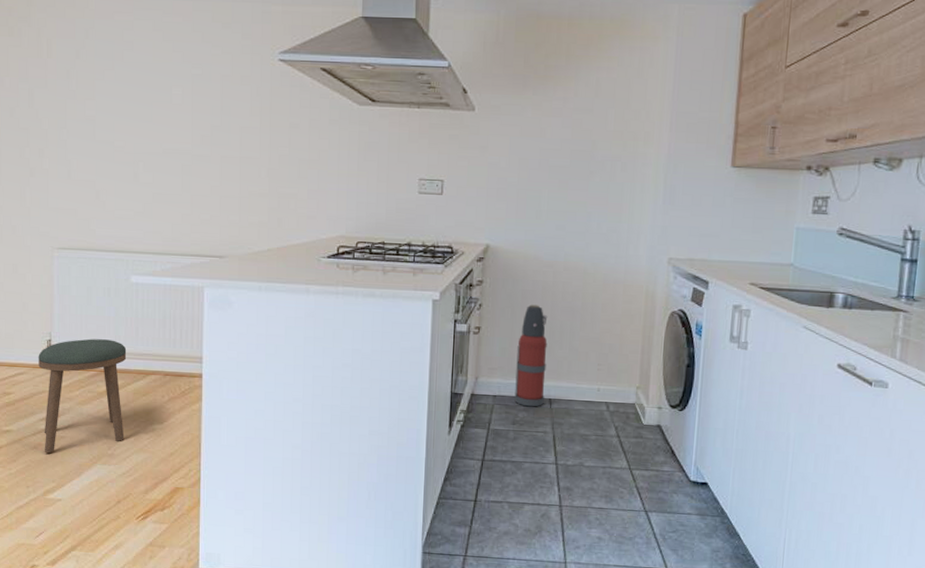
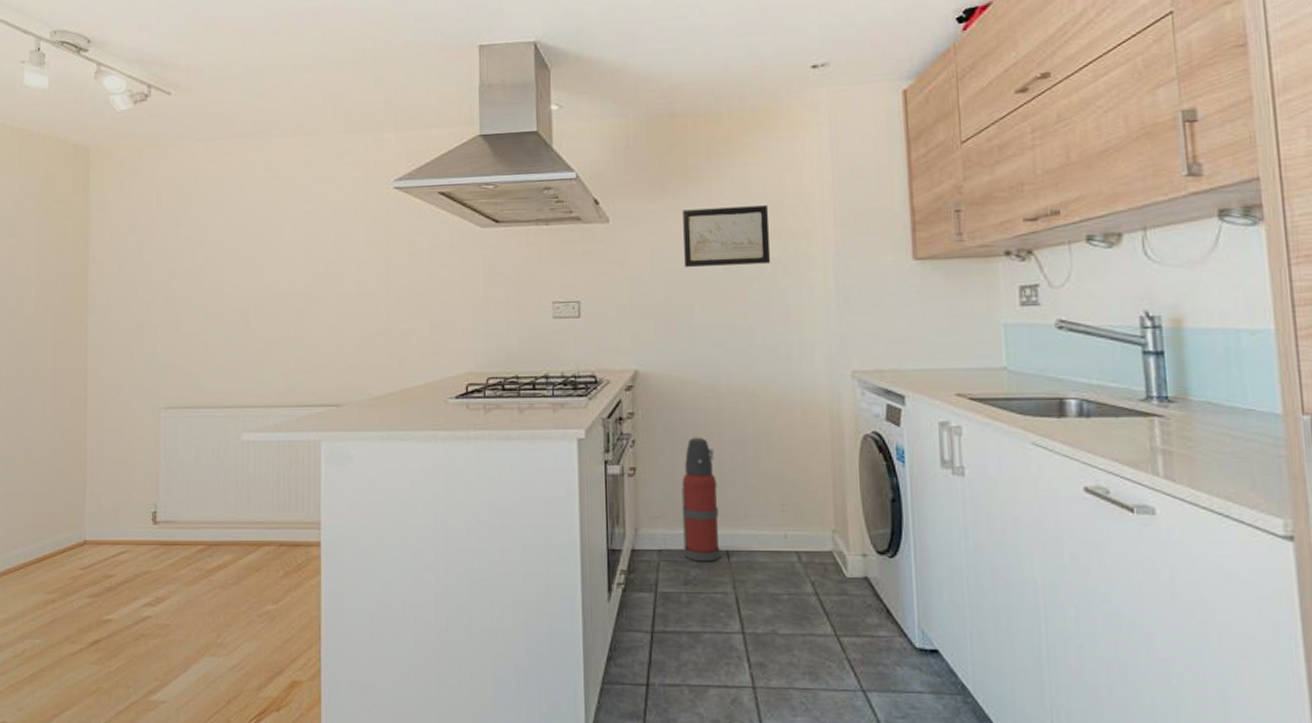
stool: present [38,338,127,454] -> none [142,508,237,646]
wall art: none [538,105,616,160] -> present [683,205,771,267]

